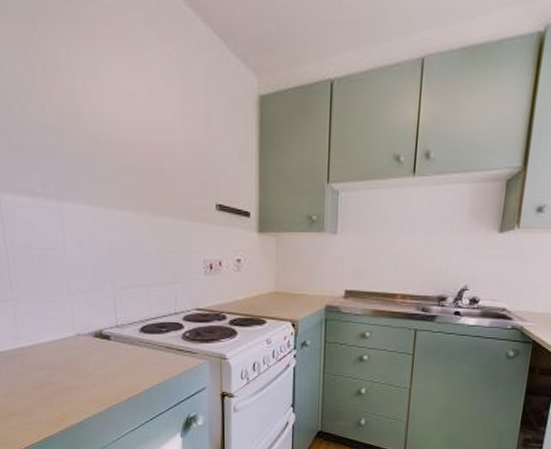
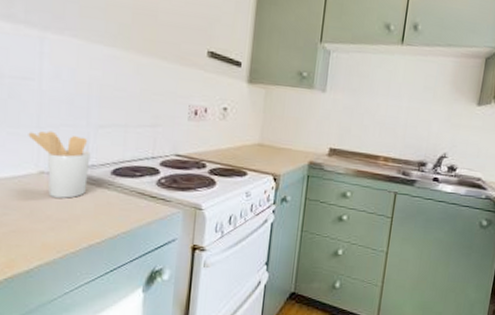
utensil holder: none [61,296,120,357] -> present [28,131,91,199]

